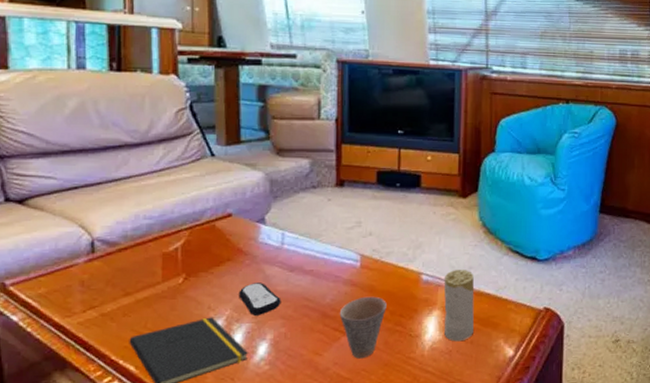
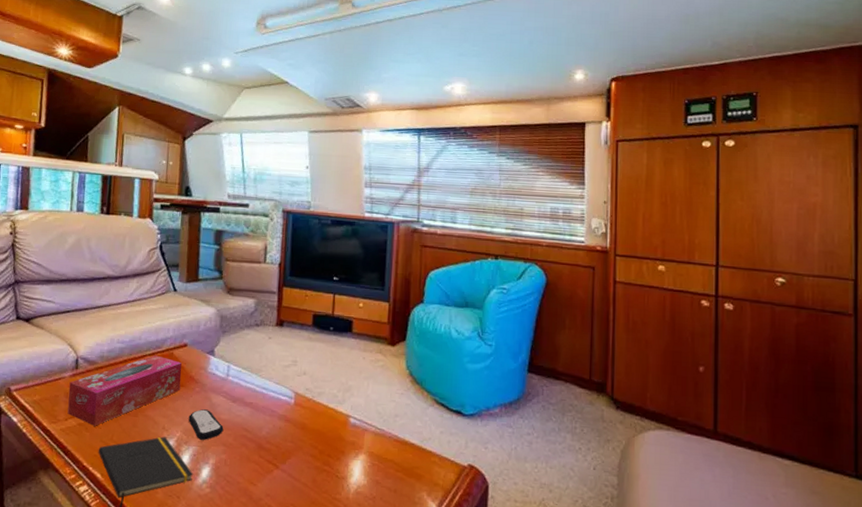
tissue box: none [84,229,227,315] -> present [67,355,182,426]
cup: present [339,296,387,359] -> none [273,433,316,494]
candle: present [444,269,475,342] -> none [369,415,400,489]

